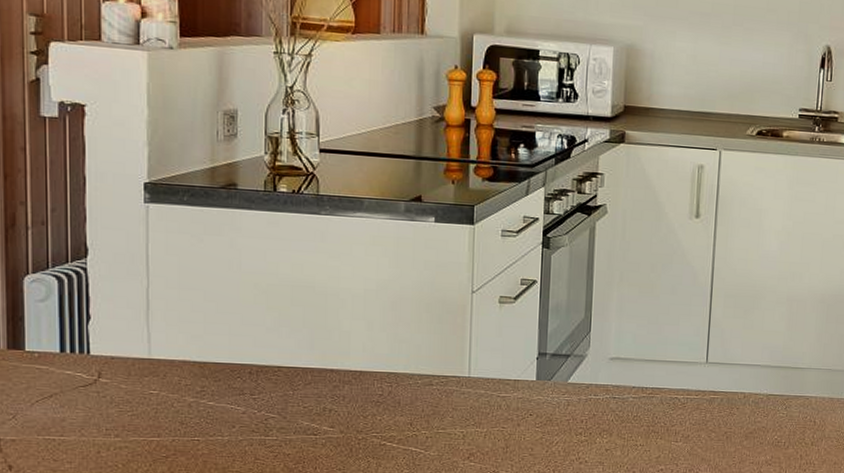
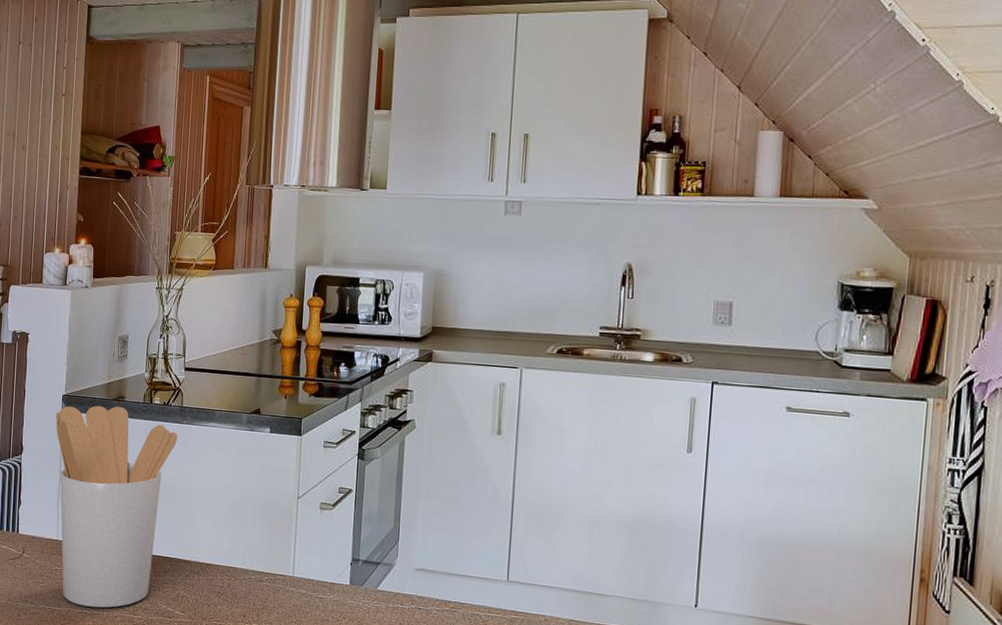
utensil holder: none [136,194,315,433] -> present [55,405,178,608]

